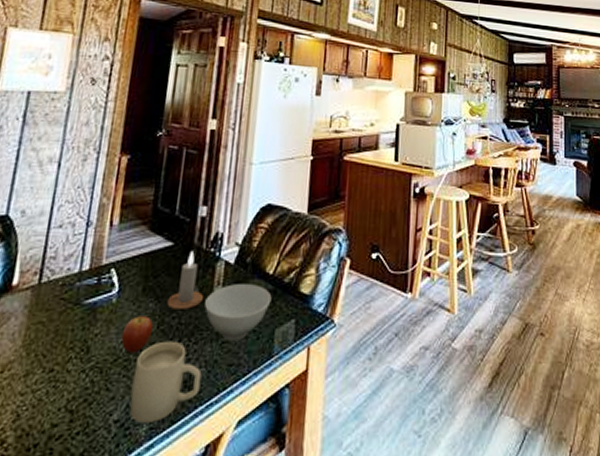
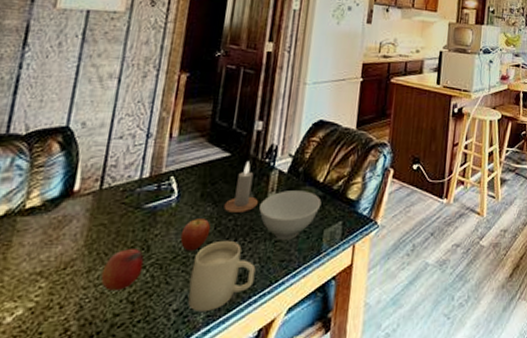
fruit: none [38,350,84,397] -> present [101,249,145,290]

